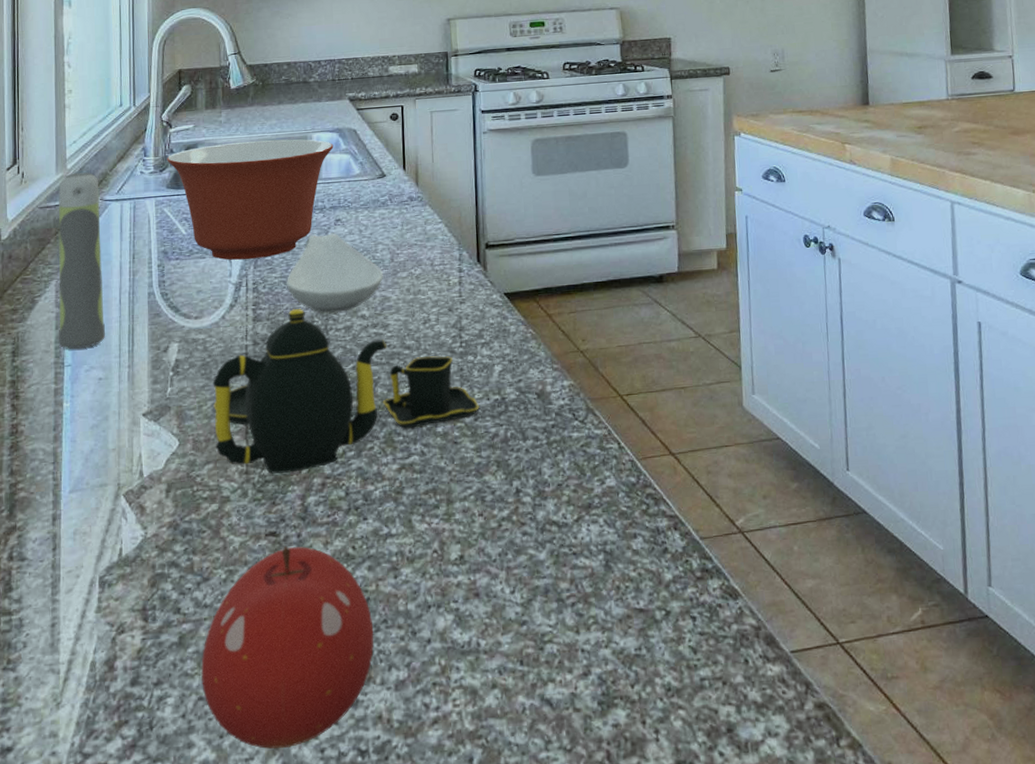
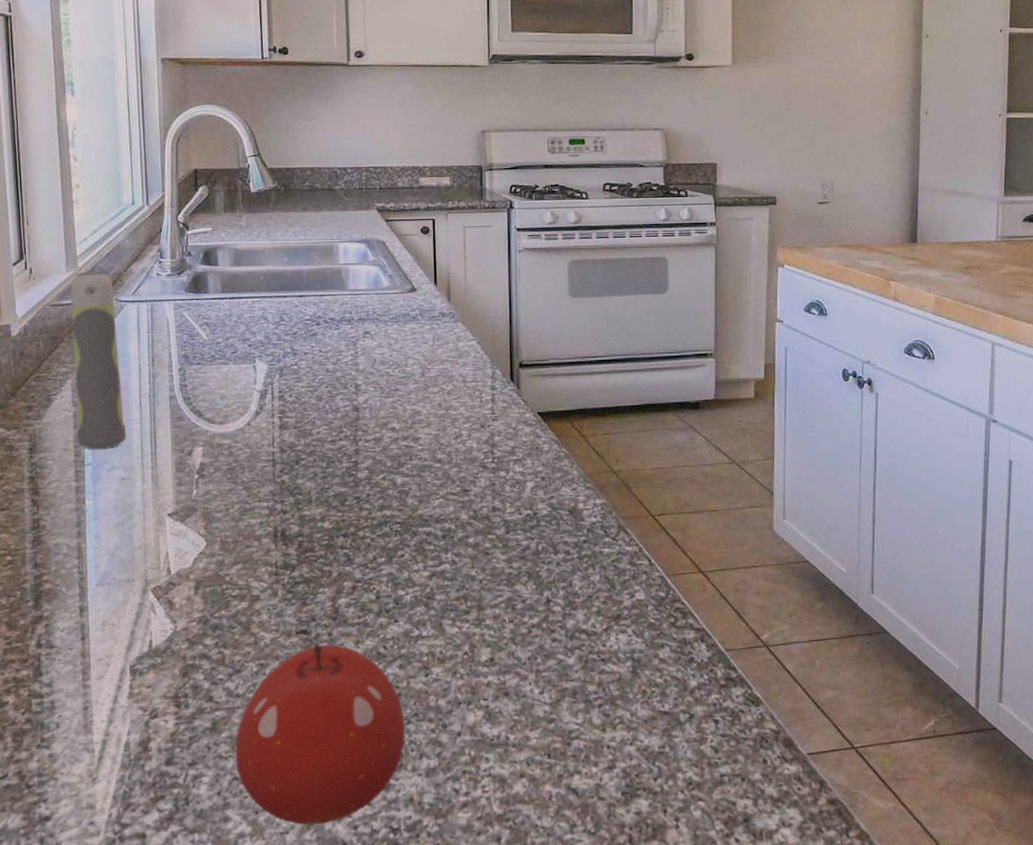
mixing bowl: present [166,139,334,260] -> none [184,247,361,367]
teapot: present [213,309,479,474] -> none [239,419,511,576]
spoon rest: present [287,233,384,314] -> none [314,345,415,425]

